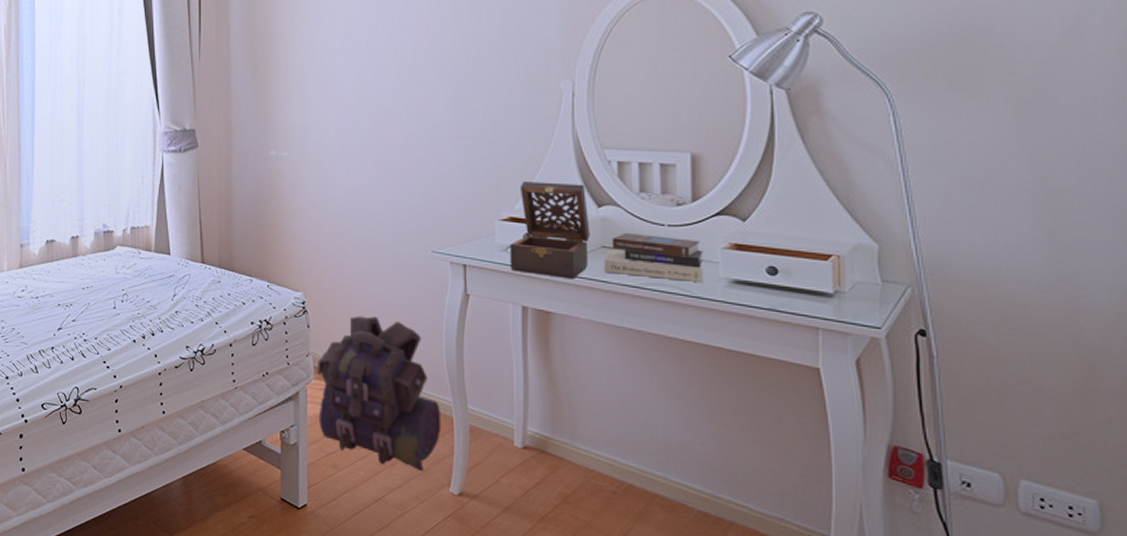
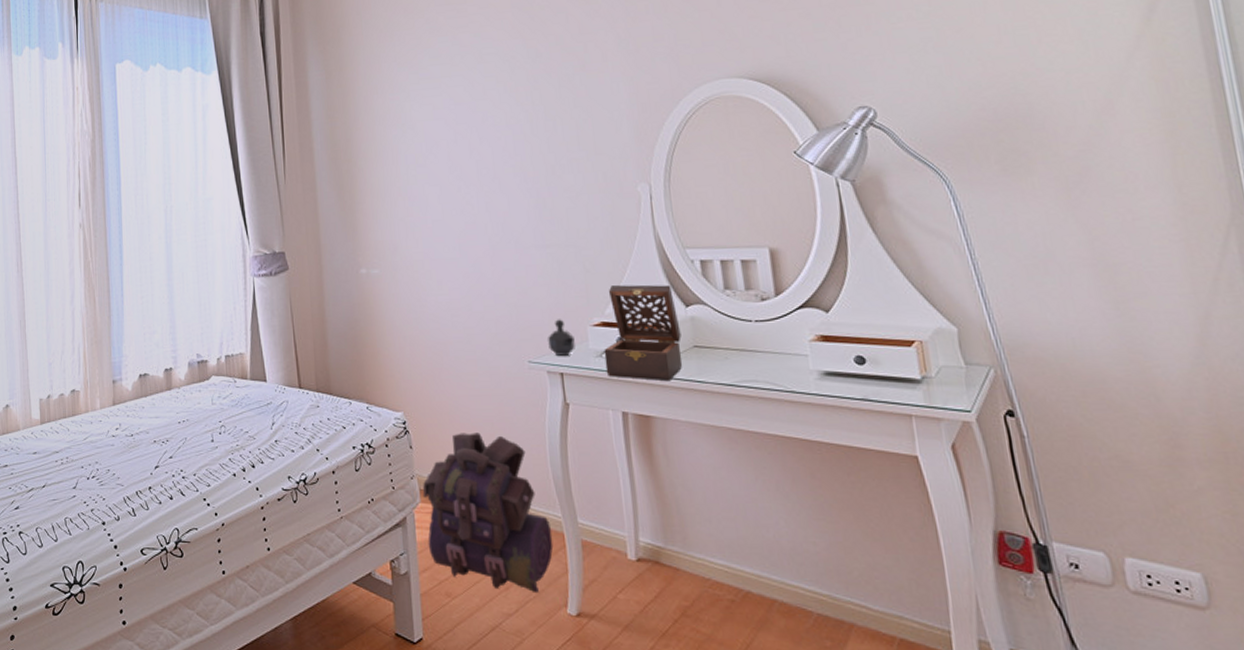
perfume bottle: none [454,211,481,248] -> present [548,319,575,356]
books: present [605,232,704,283] -> none [698,330,796,377]

